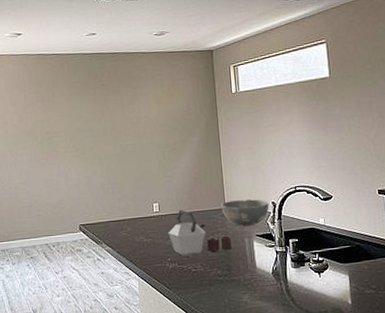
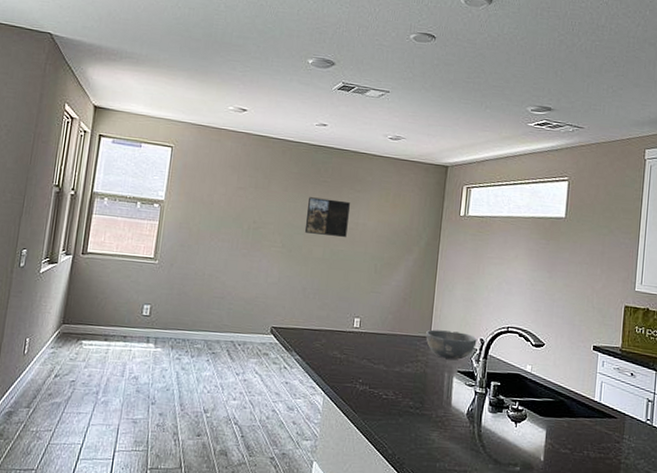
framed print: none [91,99,132,134] -> present [304,197,350,238]
kettle: present [168,209,232,257] -> none [364,329,431,382]

